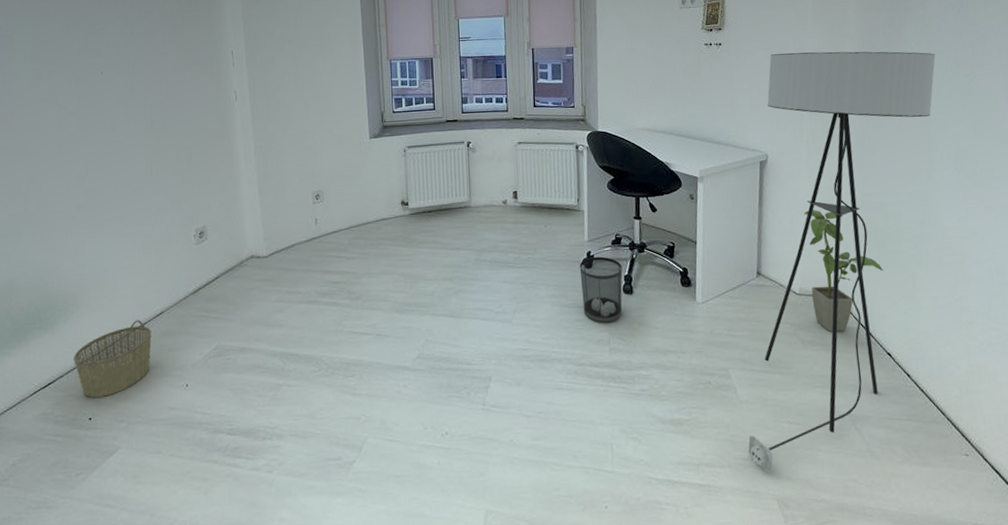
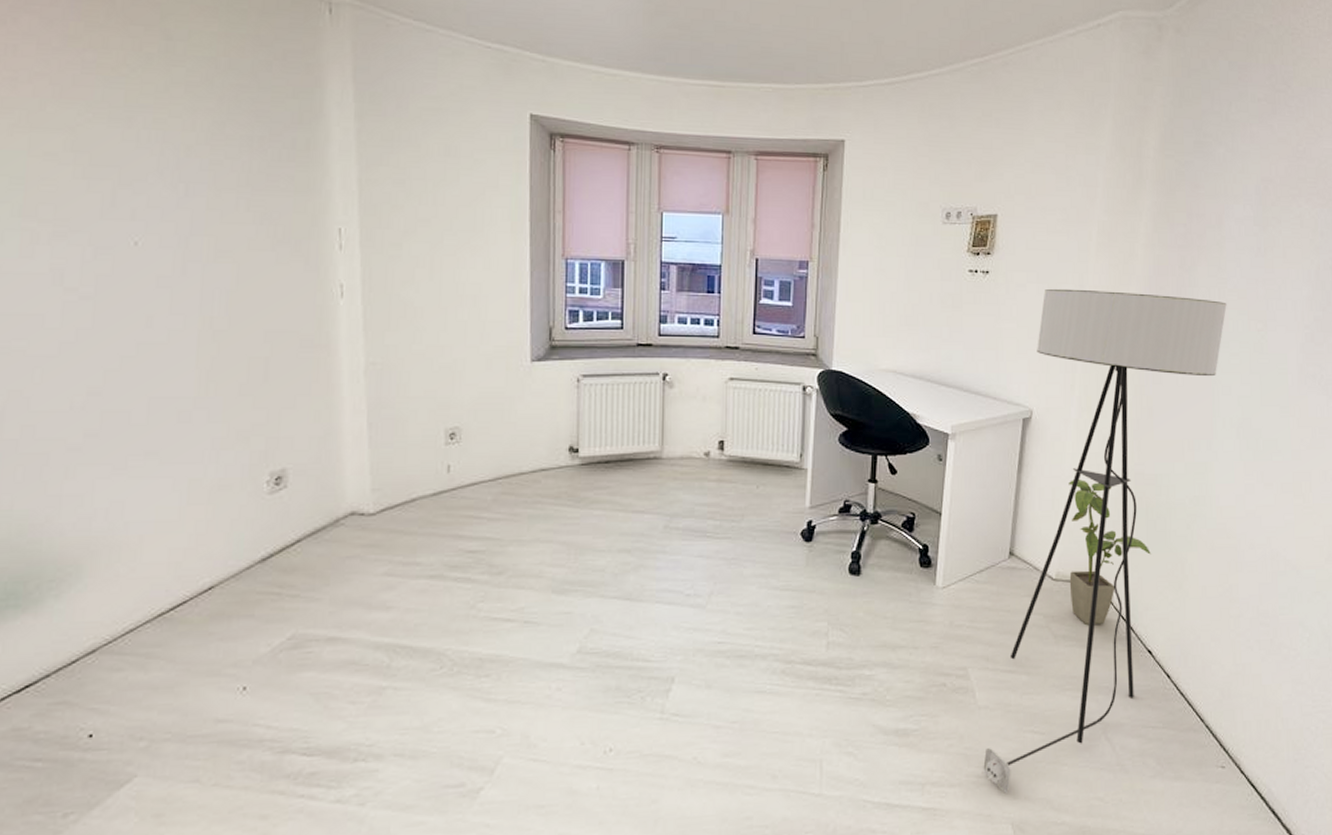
basket: present [74,320,152,399] -> none [68,597,195,707]
waste bin: present [579,256,623,323] -> none [796,527,850,611]

